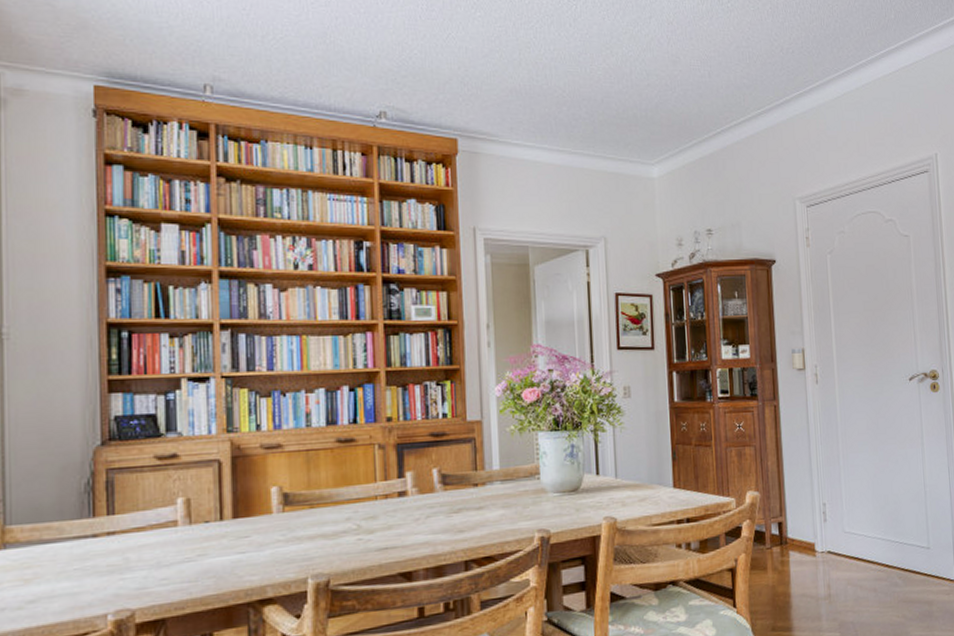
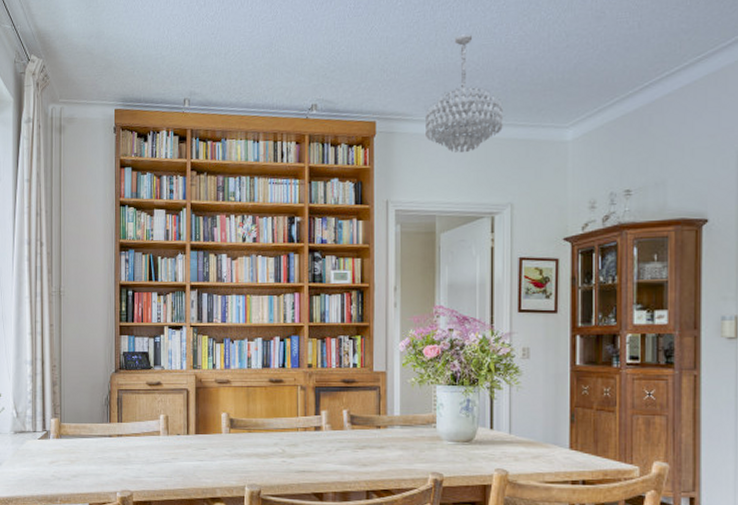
chandelier: none [511,57,592,181] -> present [424,33,503,153]

